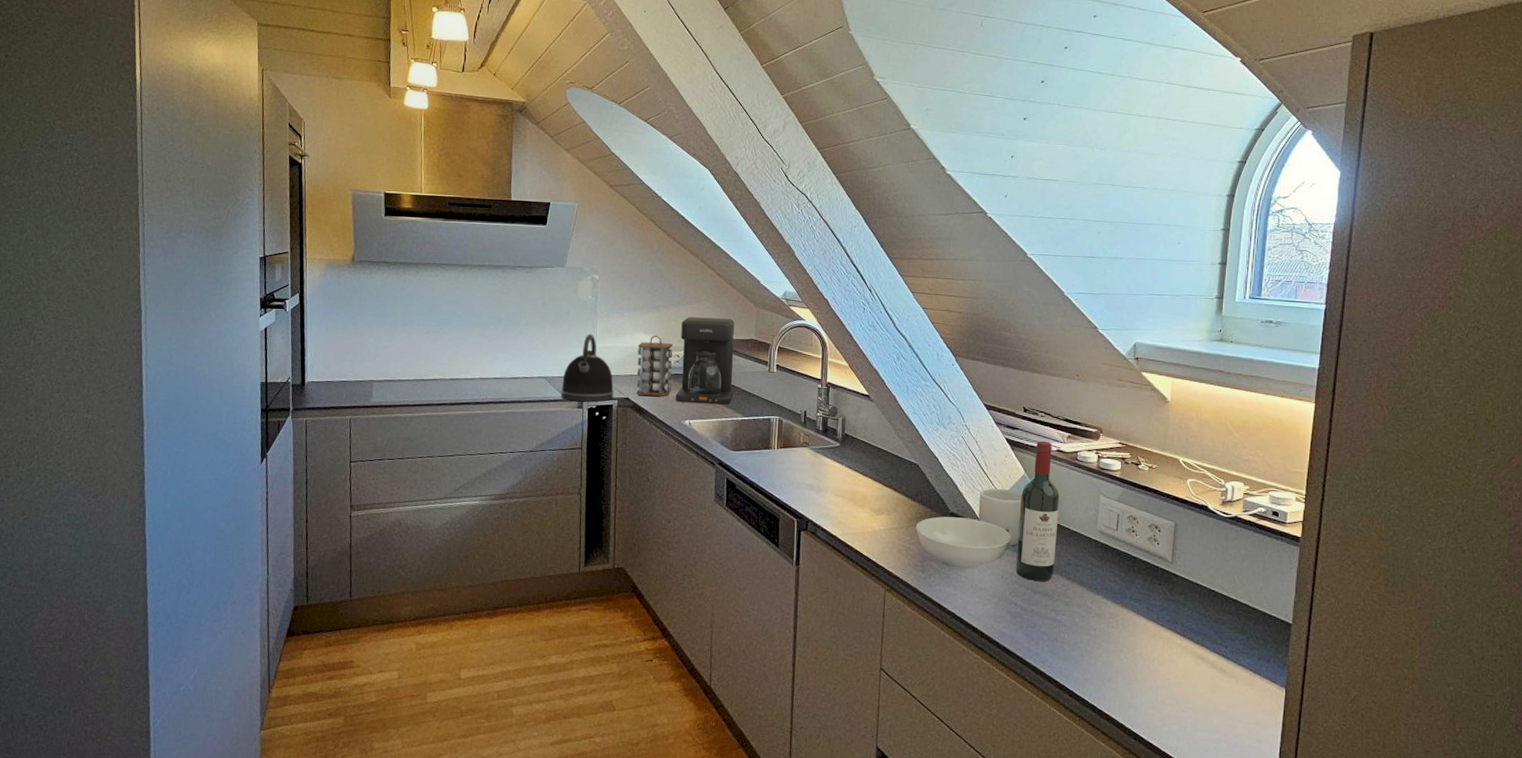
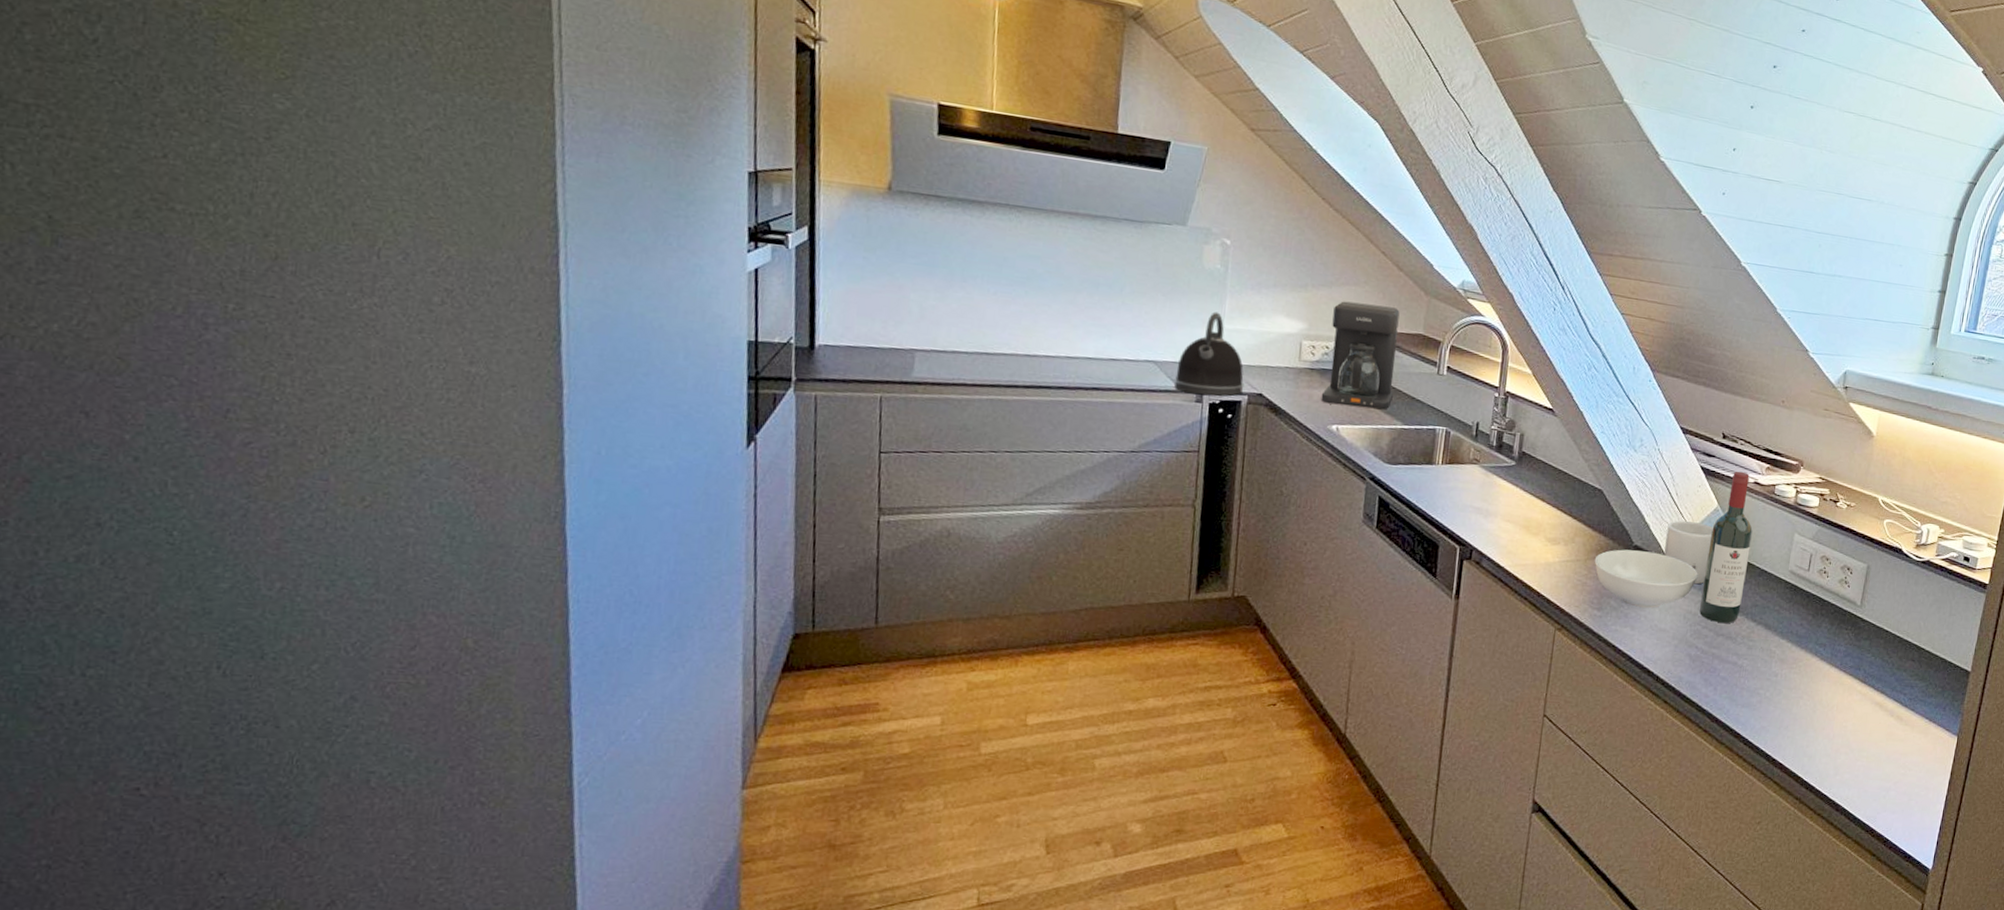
spice rack: present [636,335,673,397] -> none [1272,319,1321,395]

